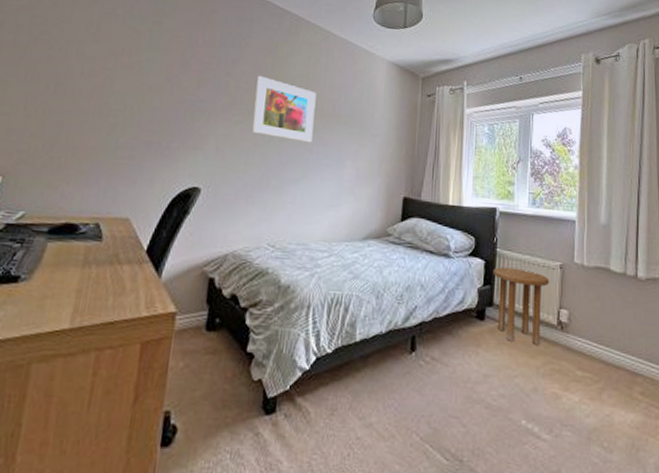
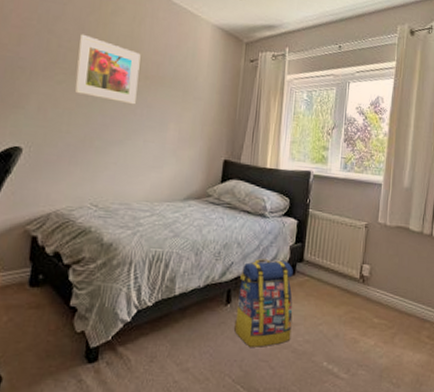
backpack: none [421,302,484,401] -> present [234,259,293,347]
side table: present [492,267,550,345] -> none [304,226,356,296]

